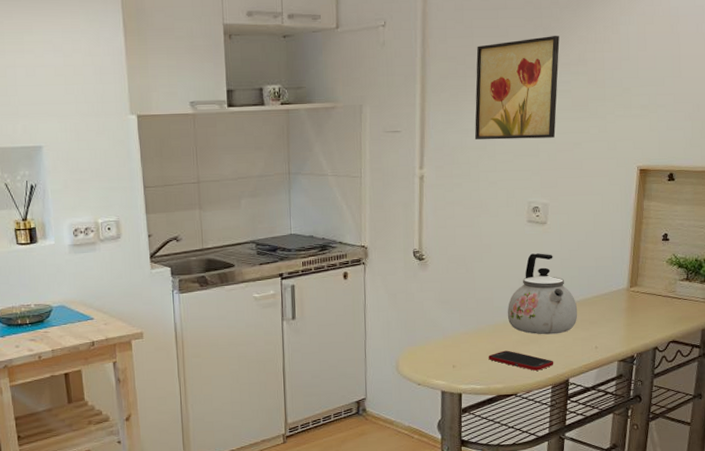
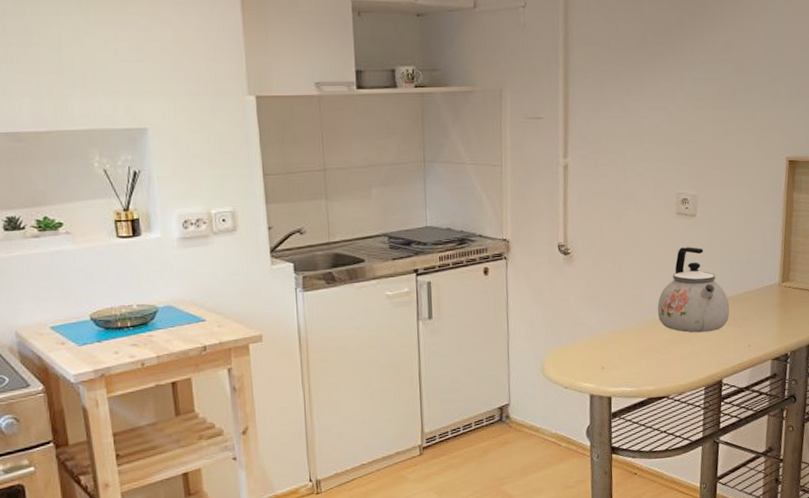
wall art: present [474,36,560,140] -> none [620,22,706,128]
cell phone: present [488,350,554,371] -> none [638,350,707,371]

